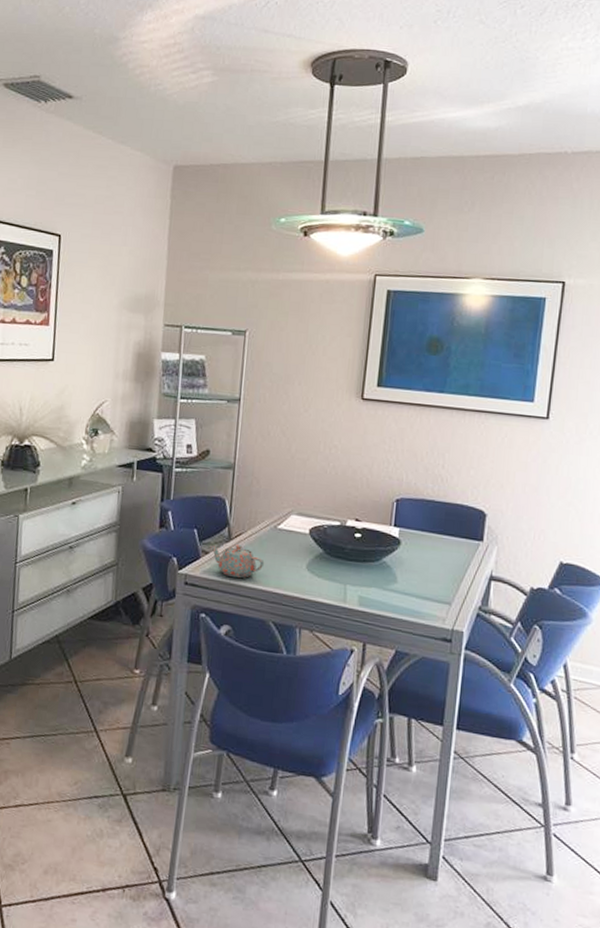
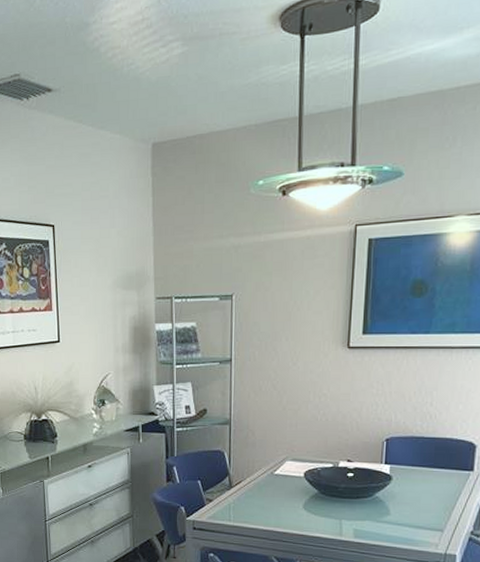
teapot: present [210,544,265,579] -> none [213,491,264,521]

